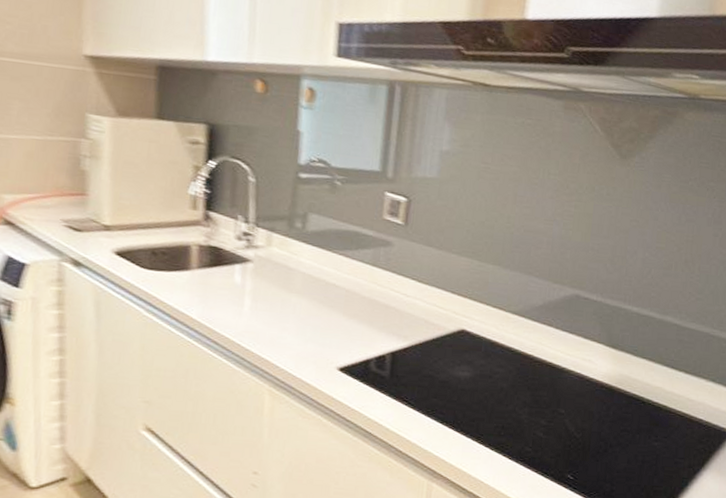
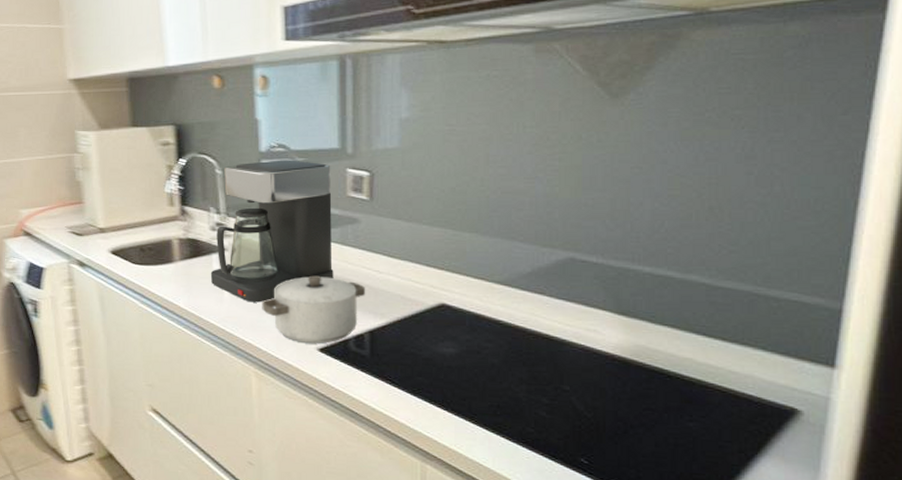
coffee maker: none [230,174,370,319] -> present [210,160,334,303]
cooking pot: none [283,294,391,364] -> present [262,275,365,344]

